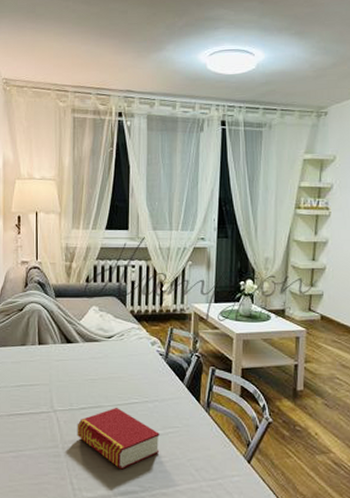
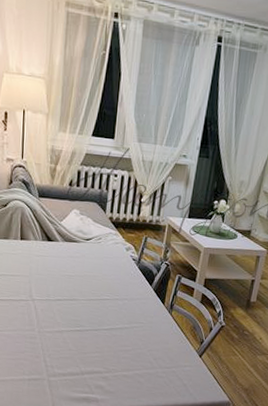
book: present [77,408,160,470] -> none [52,302,126,354]

